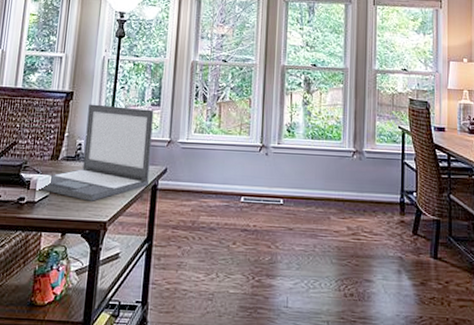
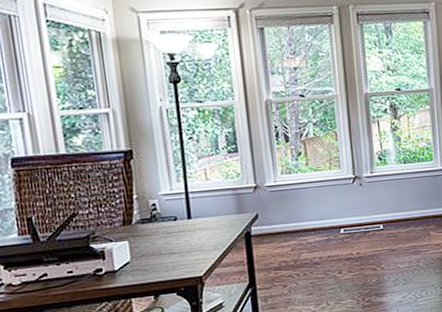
laptop: present [41,104,154,201] -> none [119,157,242,260]

